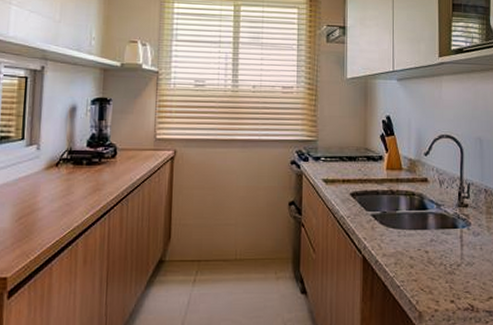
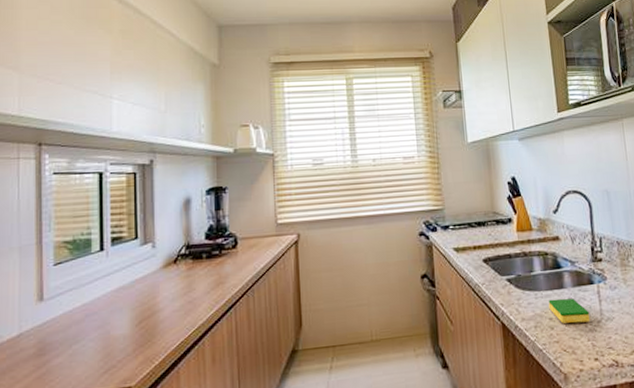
dish sponge: none [411,239,450,264] -> present [548,298,590,324]

